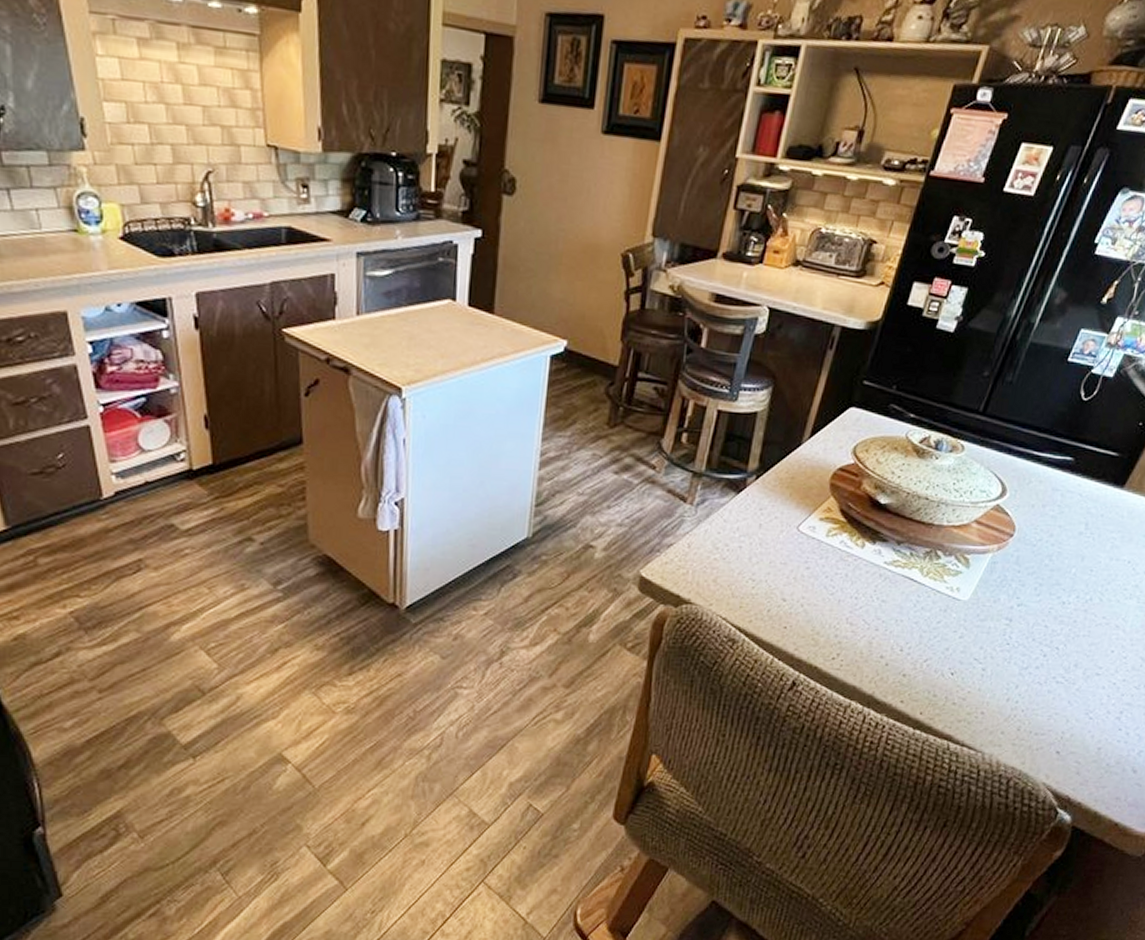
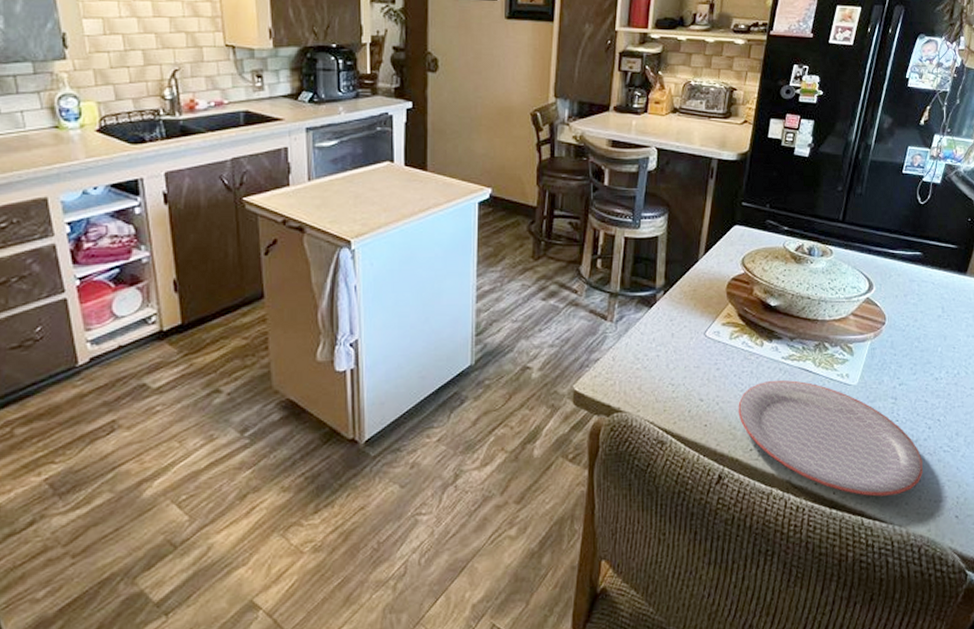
plate: none [824,586,1030,723] -> present [738,379,923,497]

